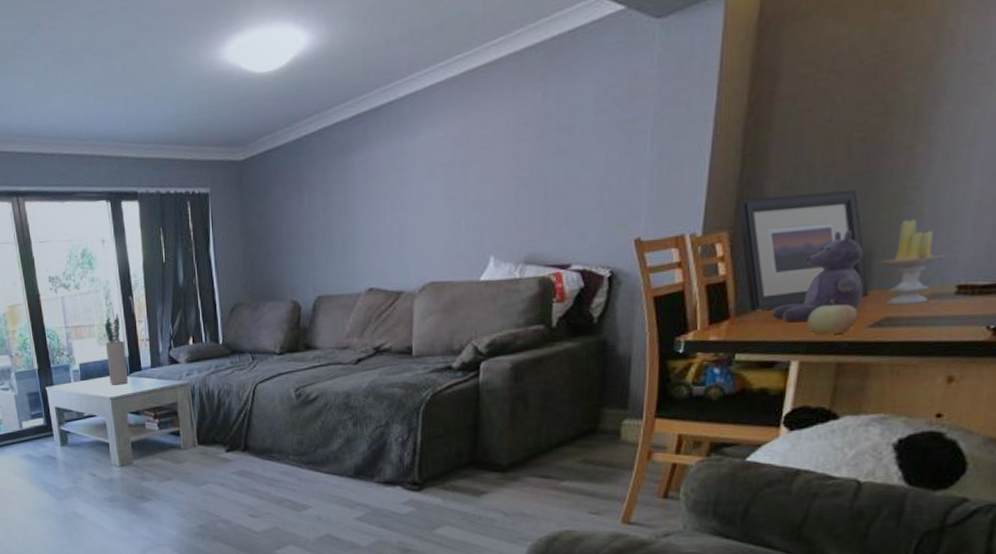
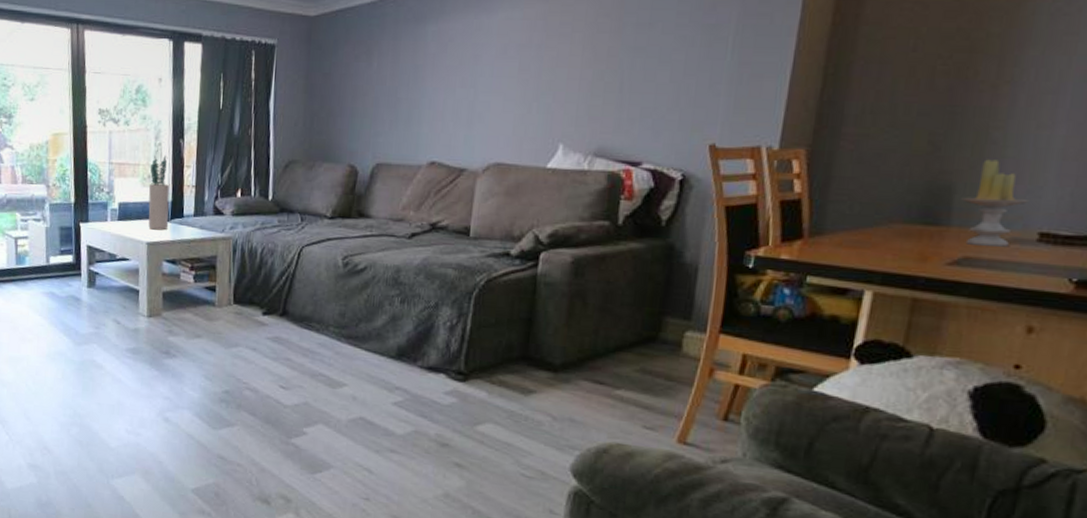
picture frame: present [737,189,869,312] -> none [816,118,948,234]
stuffed animal: present [771,230,864,323] -> none [846,162,944,251]
fruit: present [807,299,858,335] -> none [882,231,937,268]

